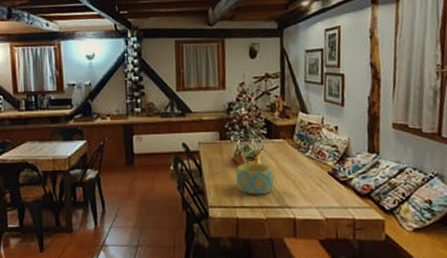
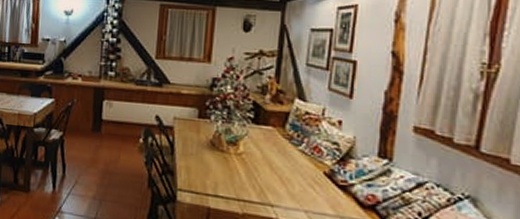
bowl: present [235,163,274,195] -> none [211,147,257,187]

